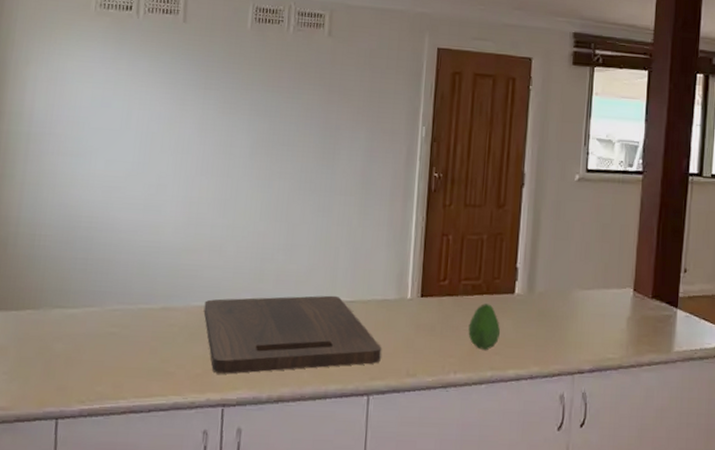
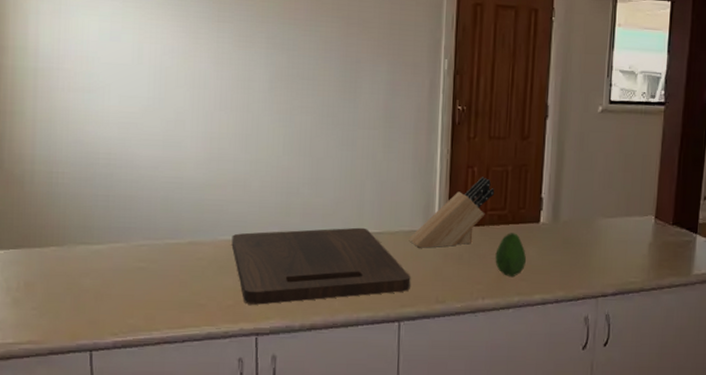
knife block: none [381,245,470,318] -> present [409,177,495,248]

